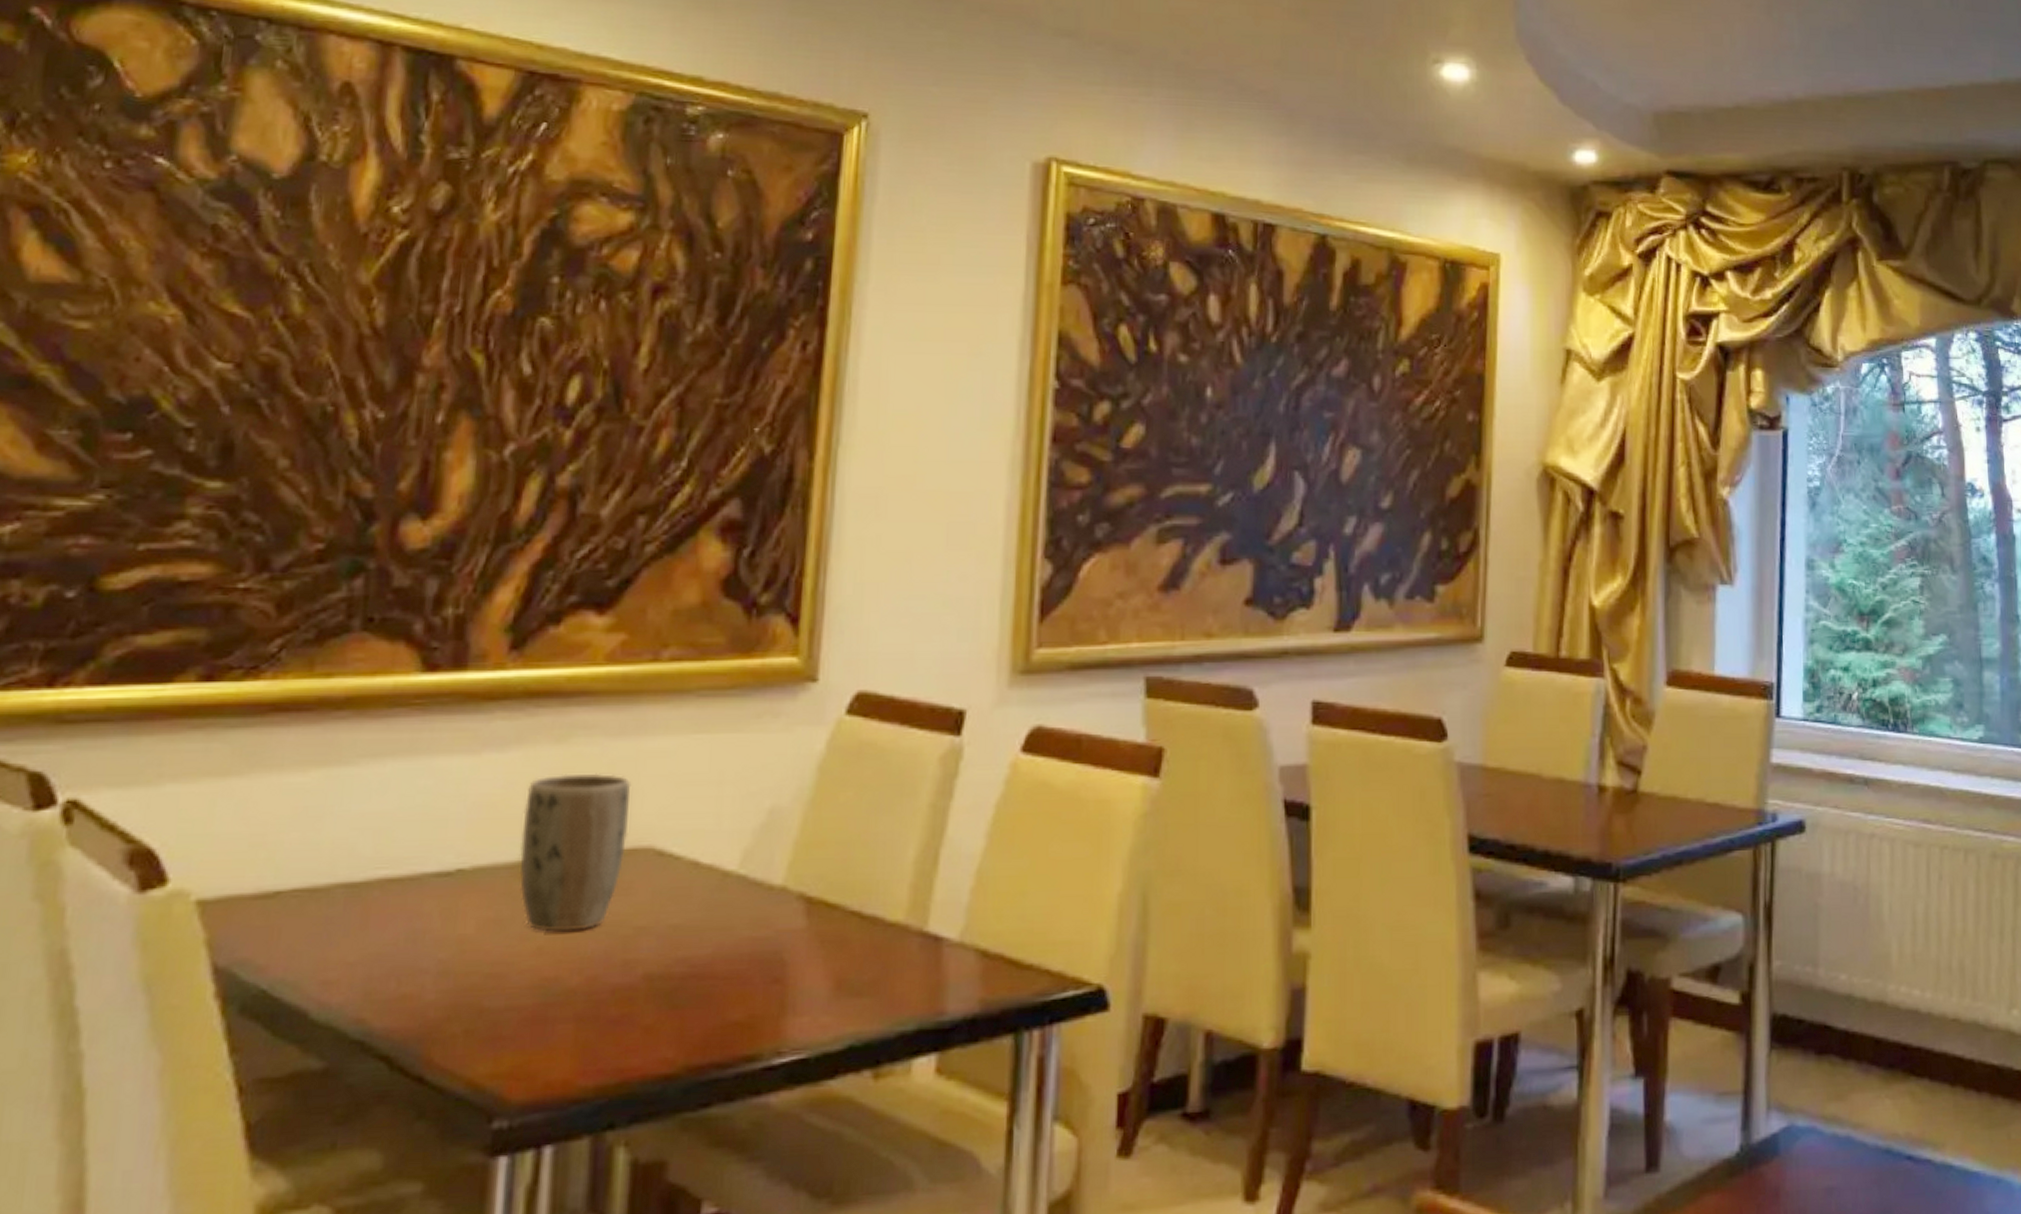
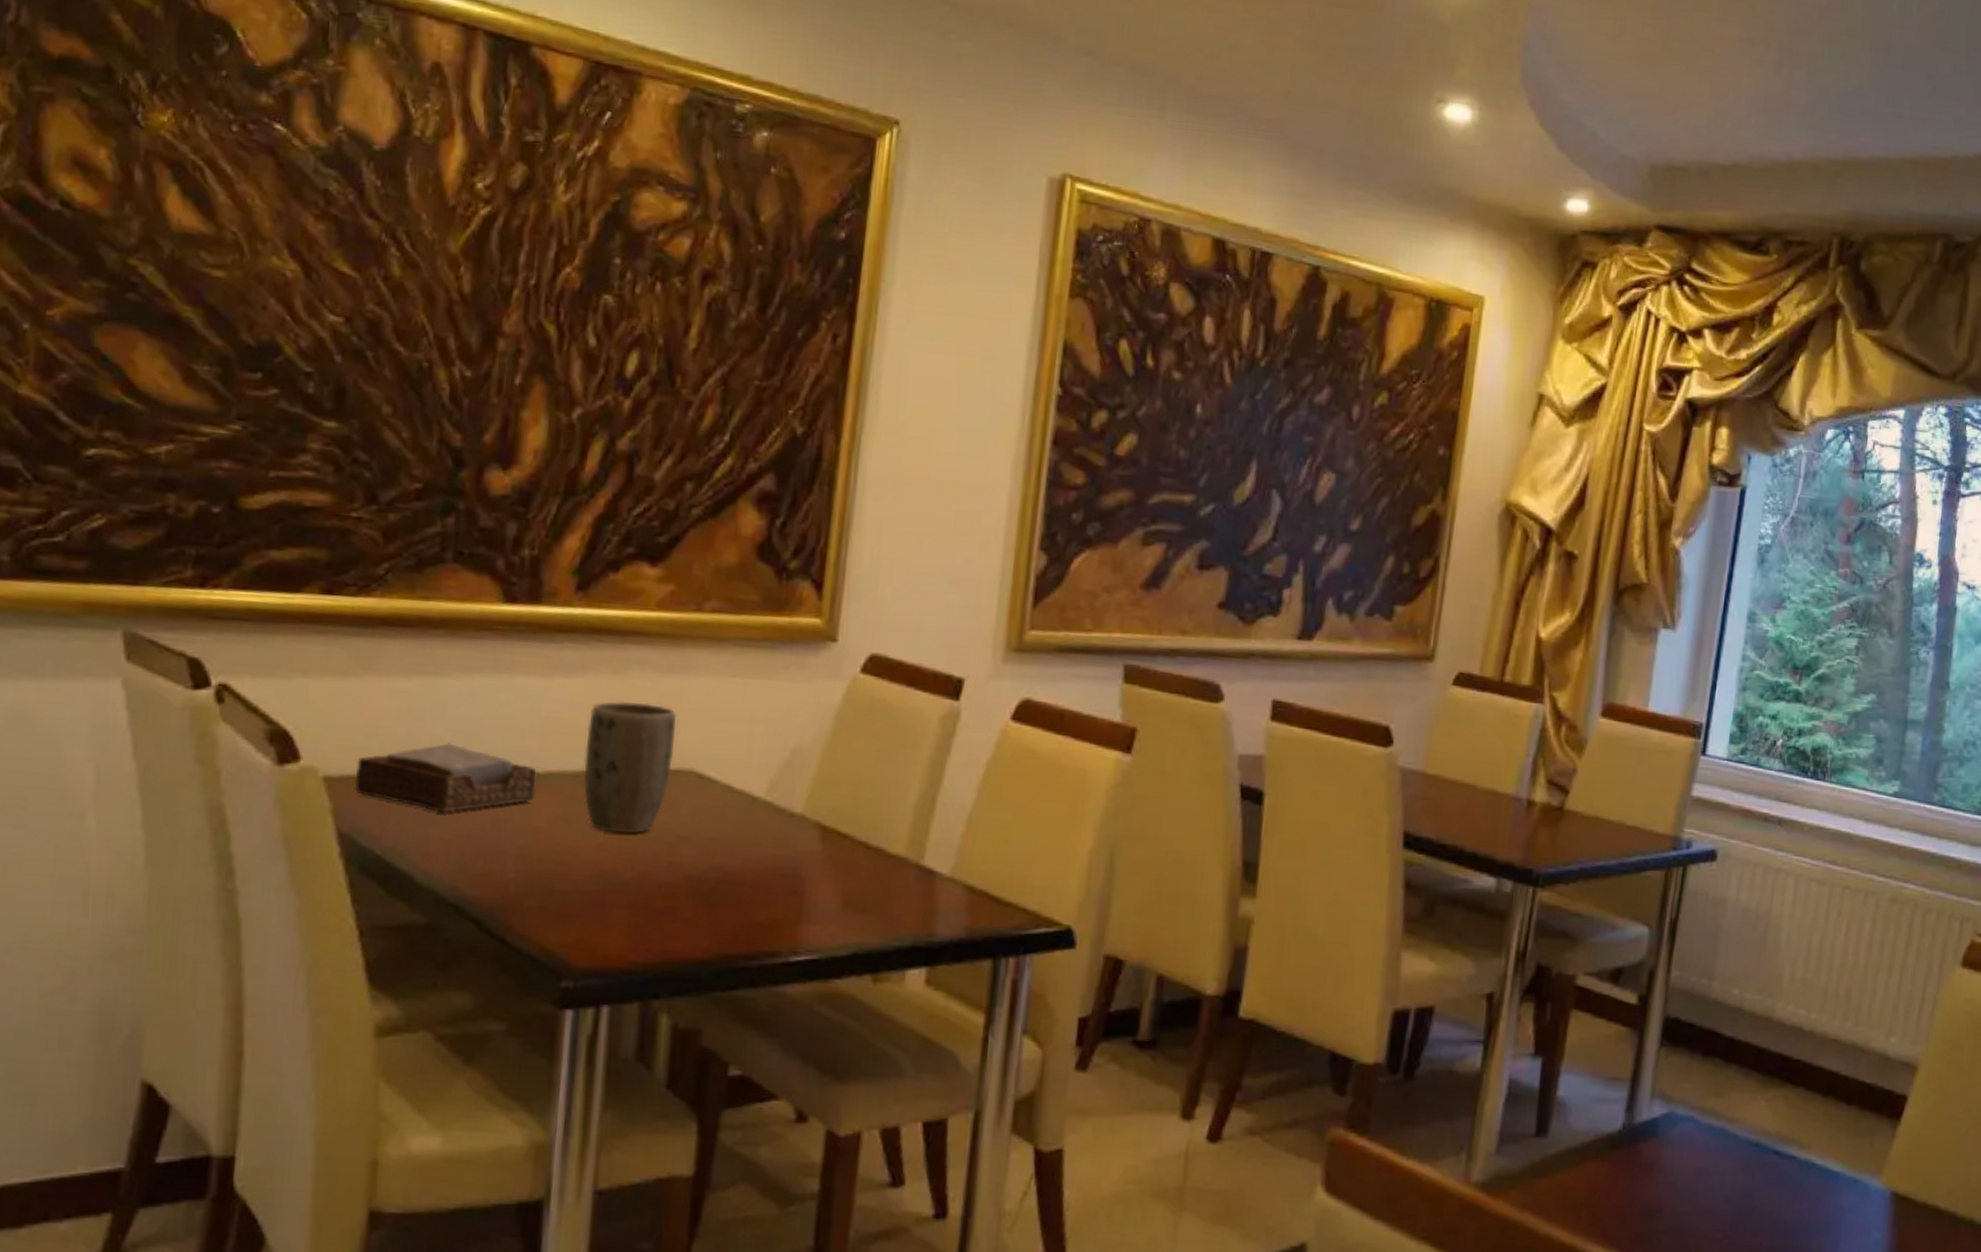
napkin holder: none [235,842,463,930] -> present [354,742,537,813]

